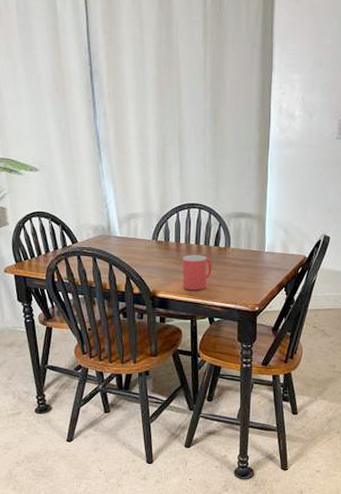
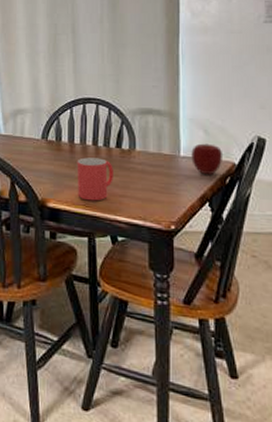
apple: none [273,241,298,266] -> present [191,143,224,174]

